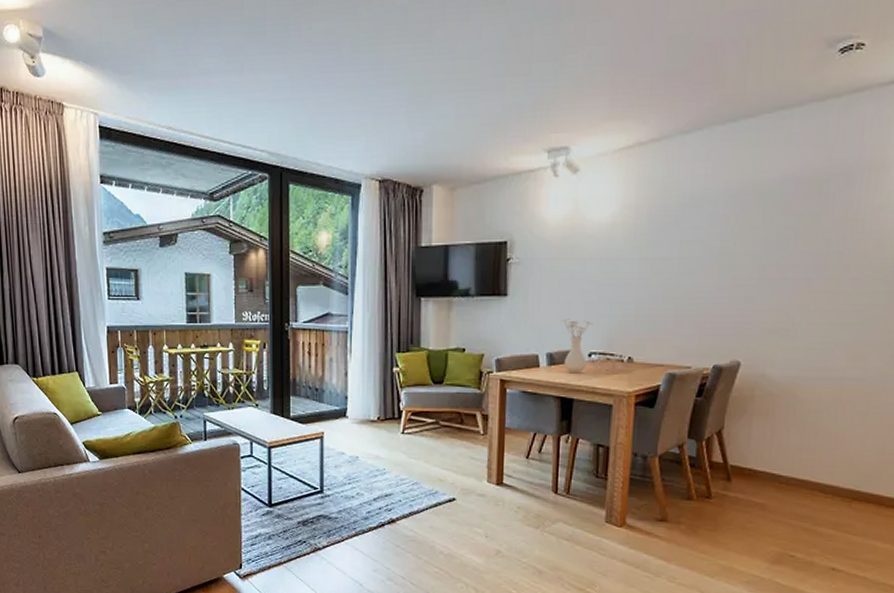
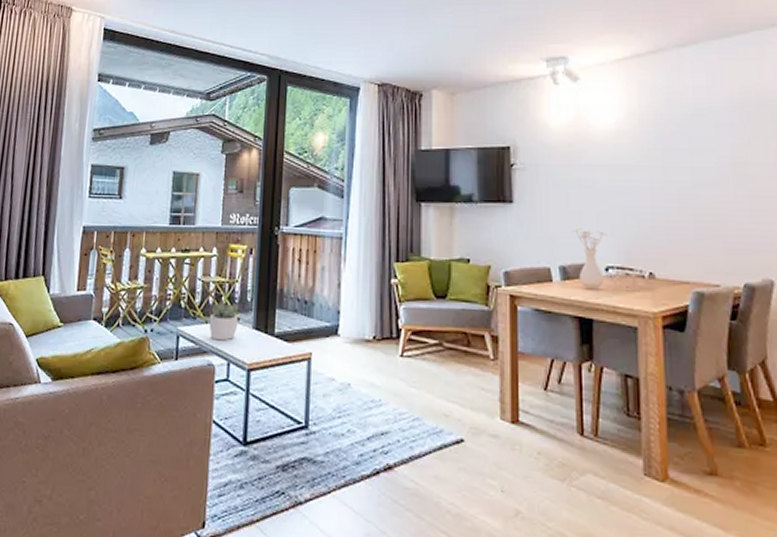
succulent plant: none [231,390,257,424] -> present [209,301,239,341]

